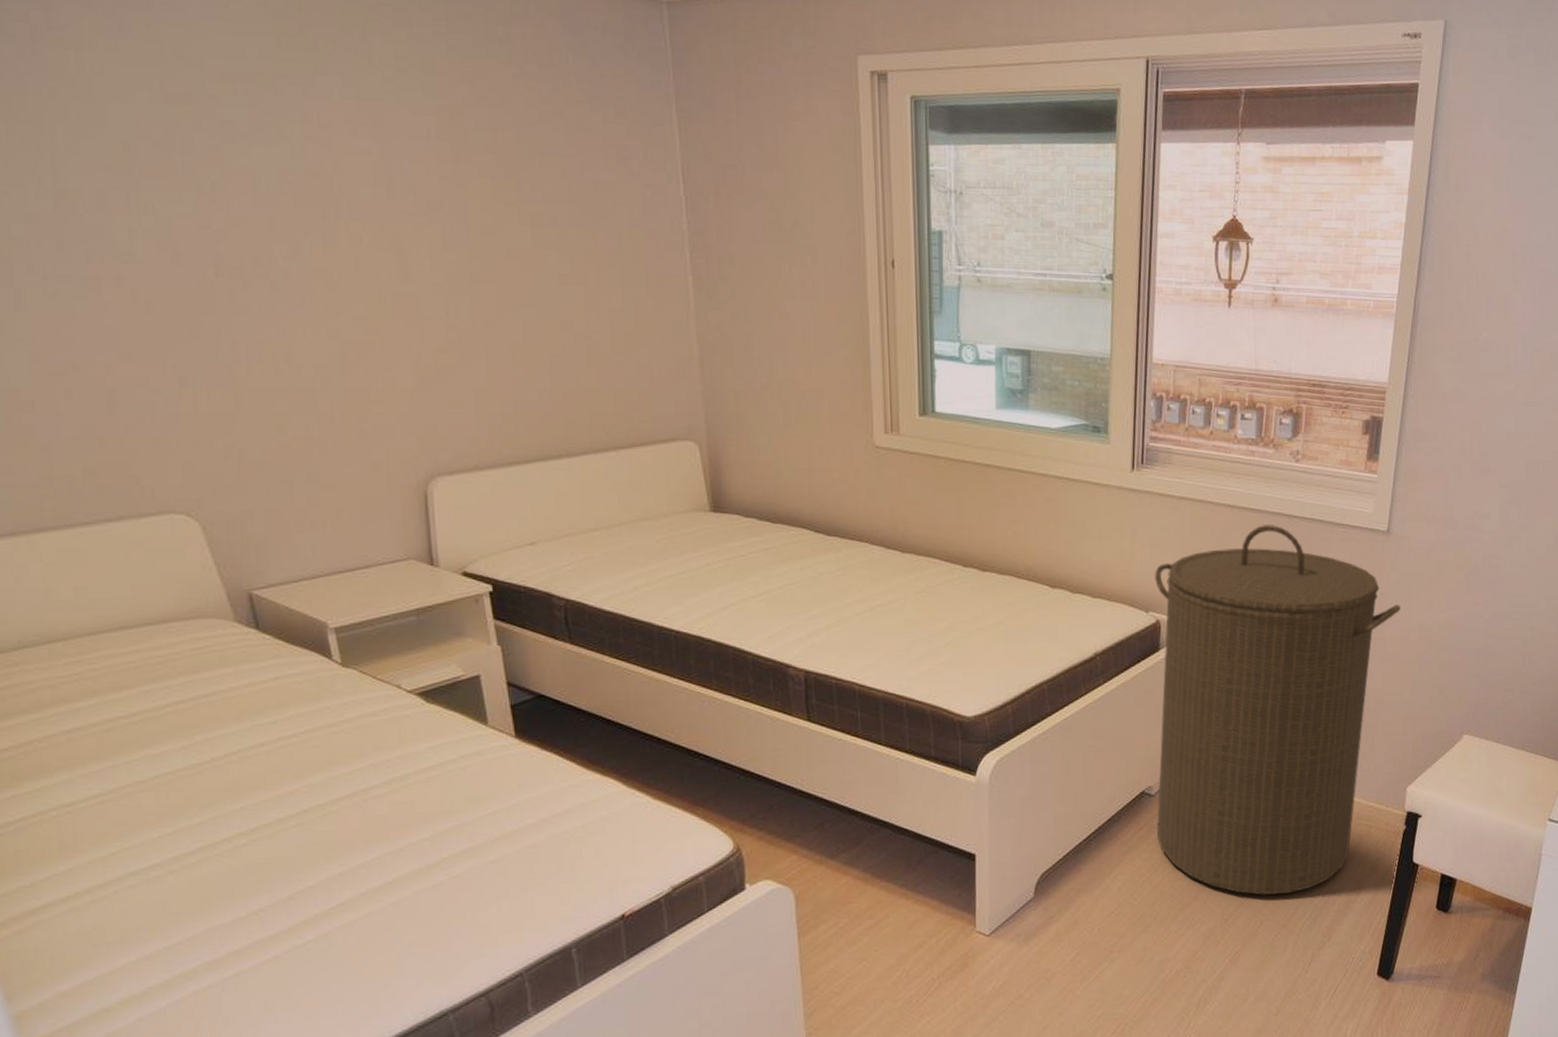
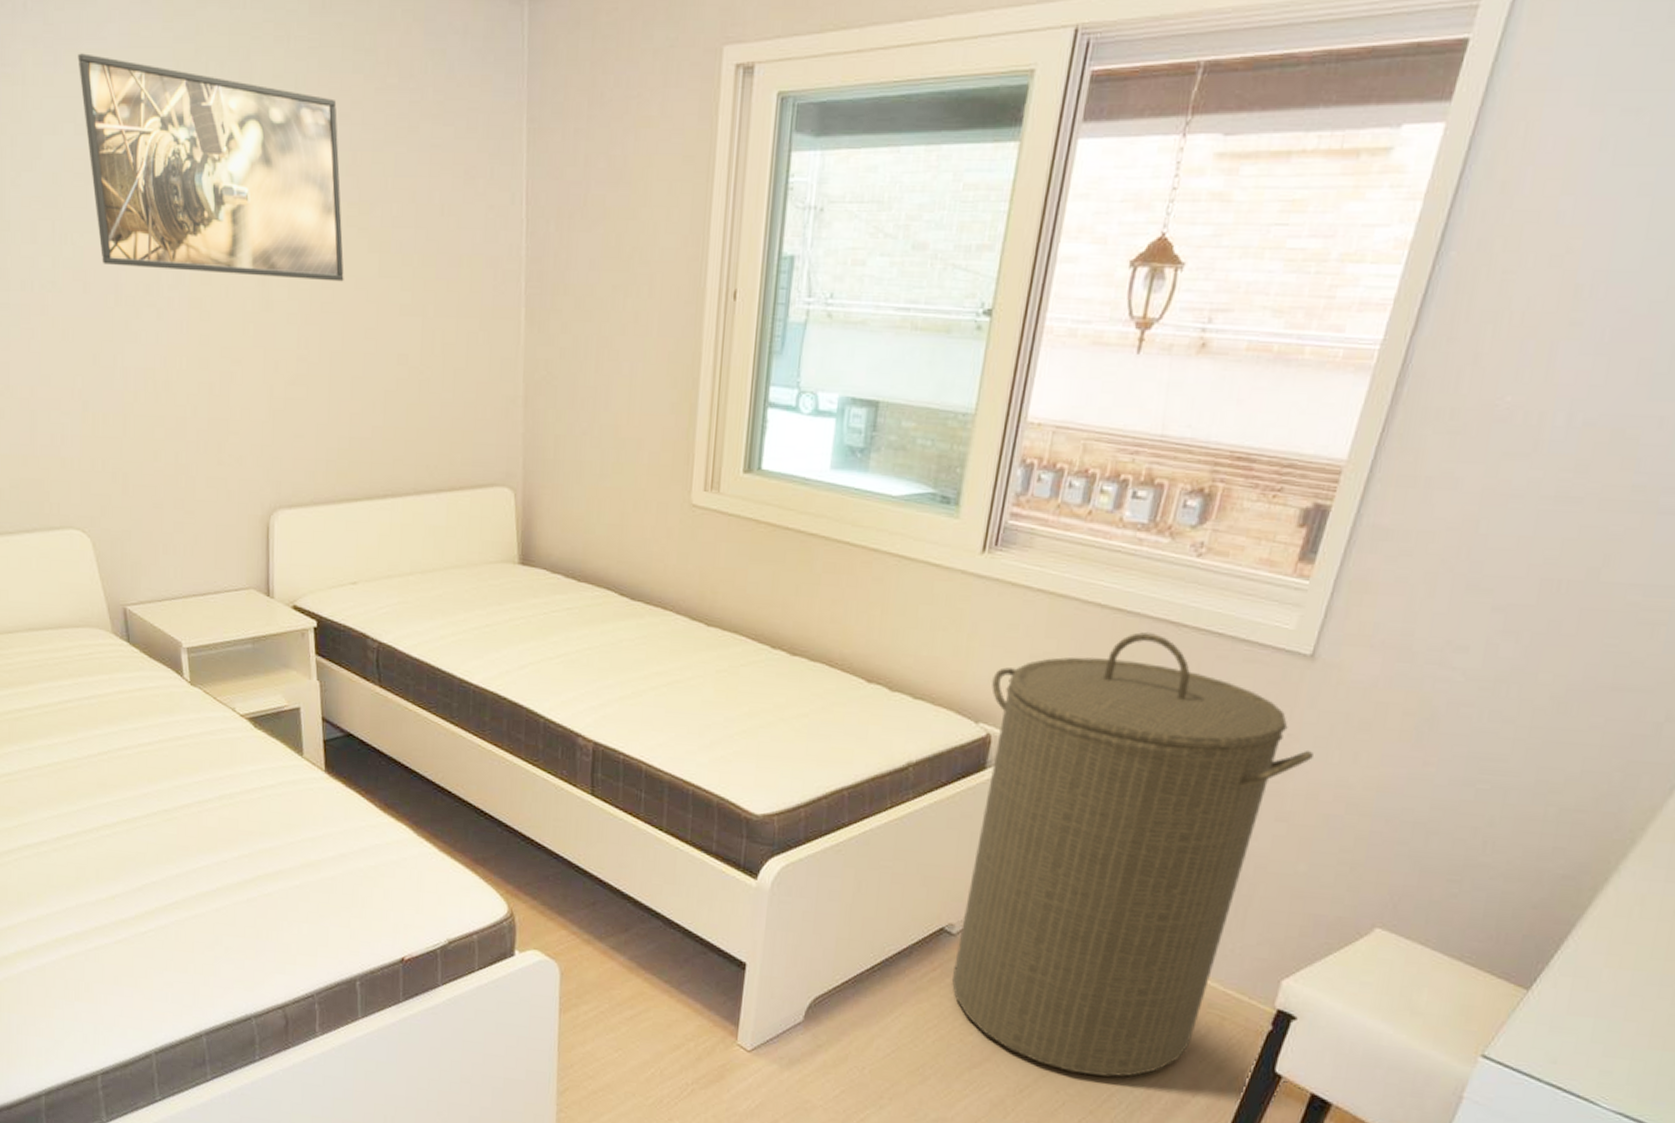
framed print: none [149,22,494,253] -> present [77,53,344,282]

